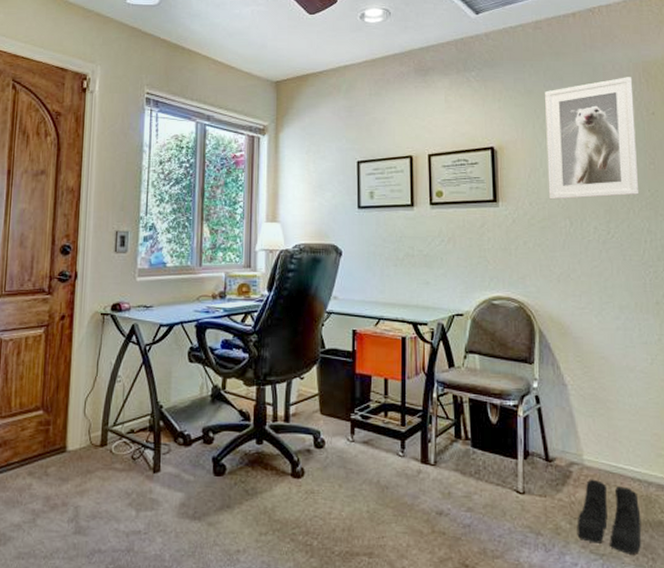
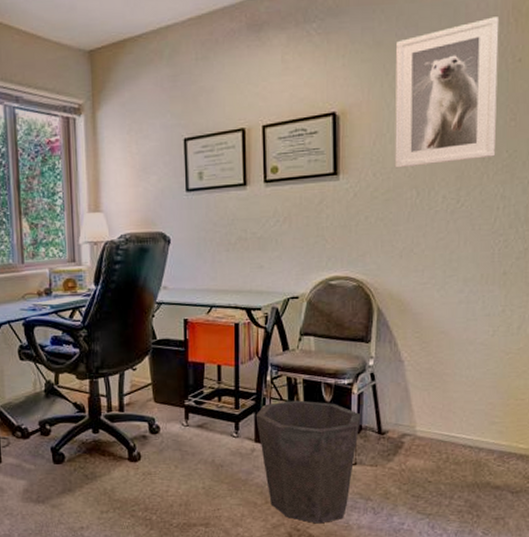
waste bin: none [422,420,527,560] -> present [255,400,361,524]
boots: present [577,479,642,554] -> none [406,448,469,513]

